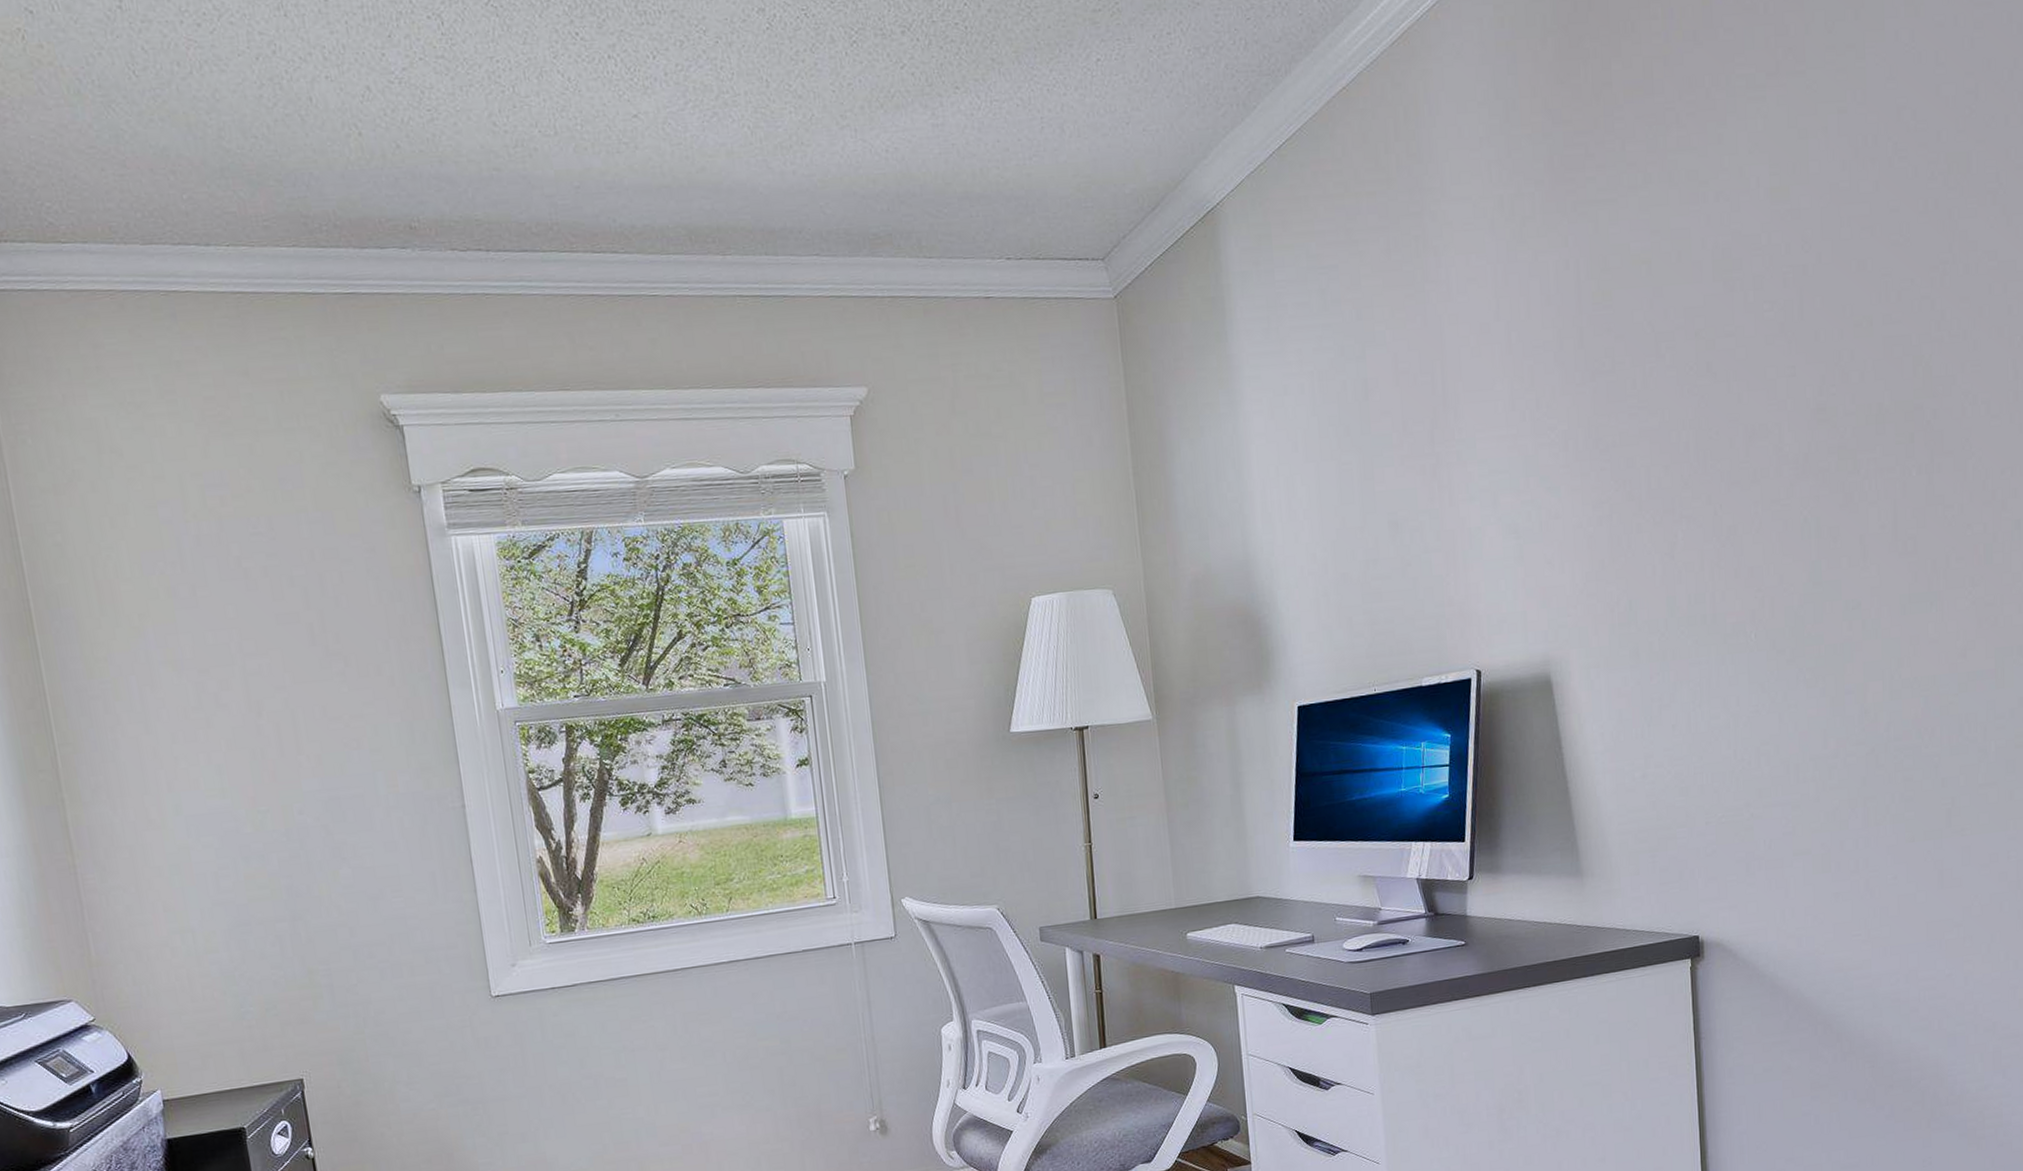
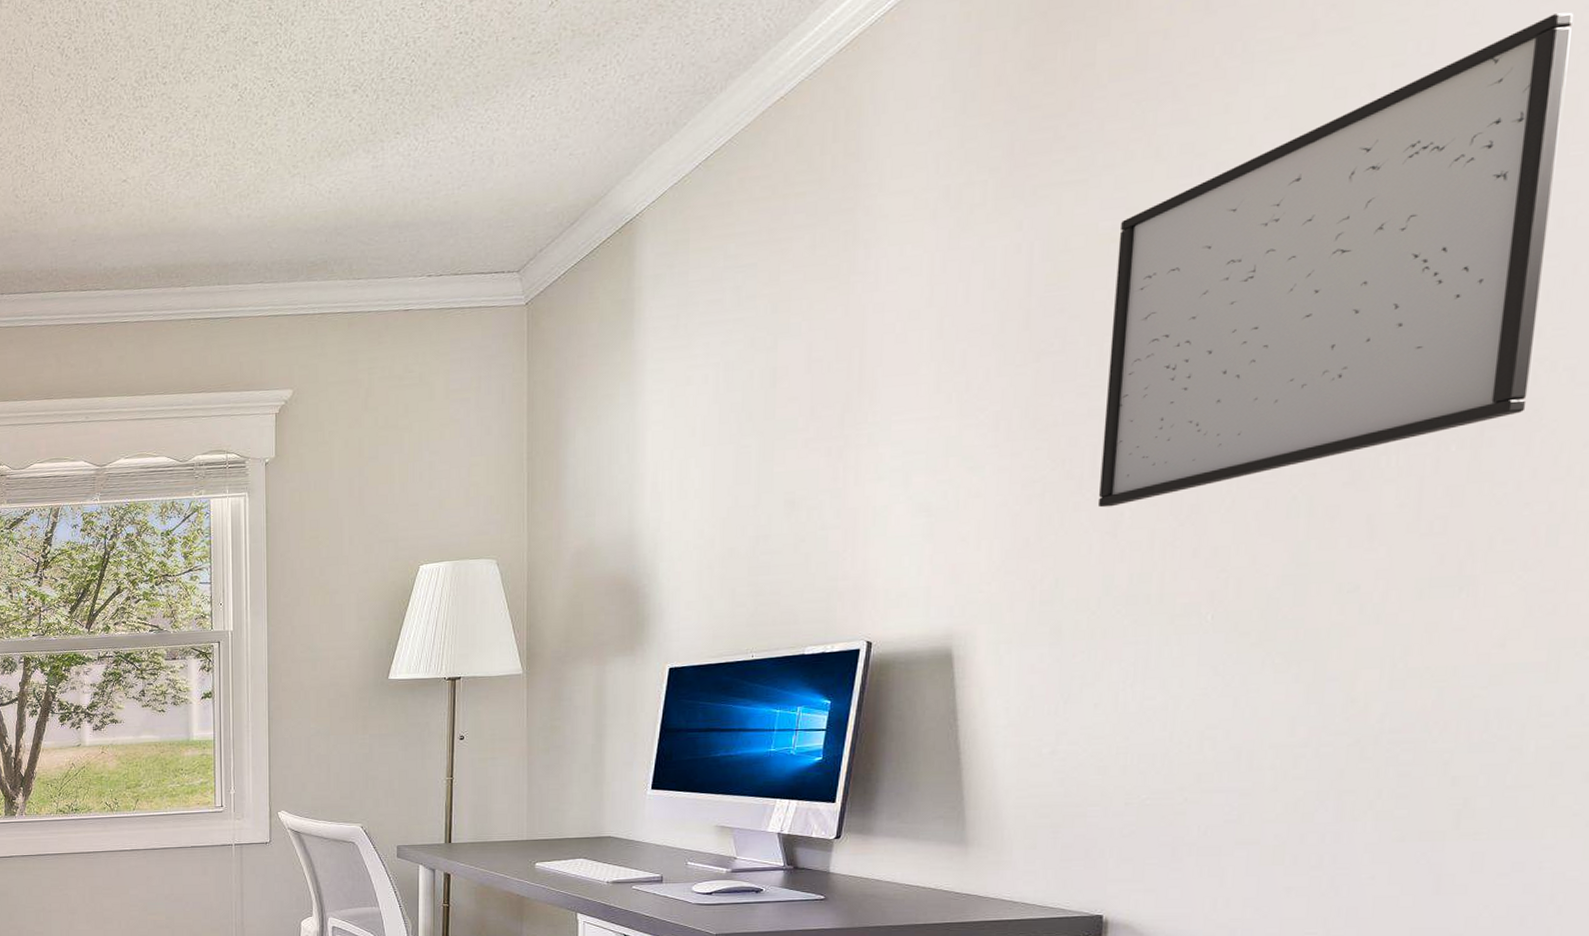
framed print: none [1647,77,1960,529] -> present [1097,12,1575,508]

